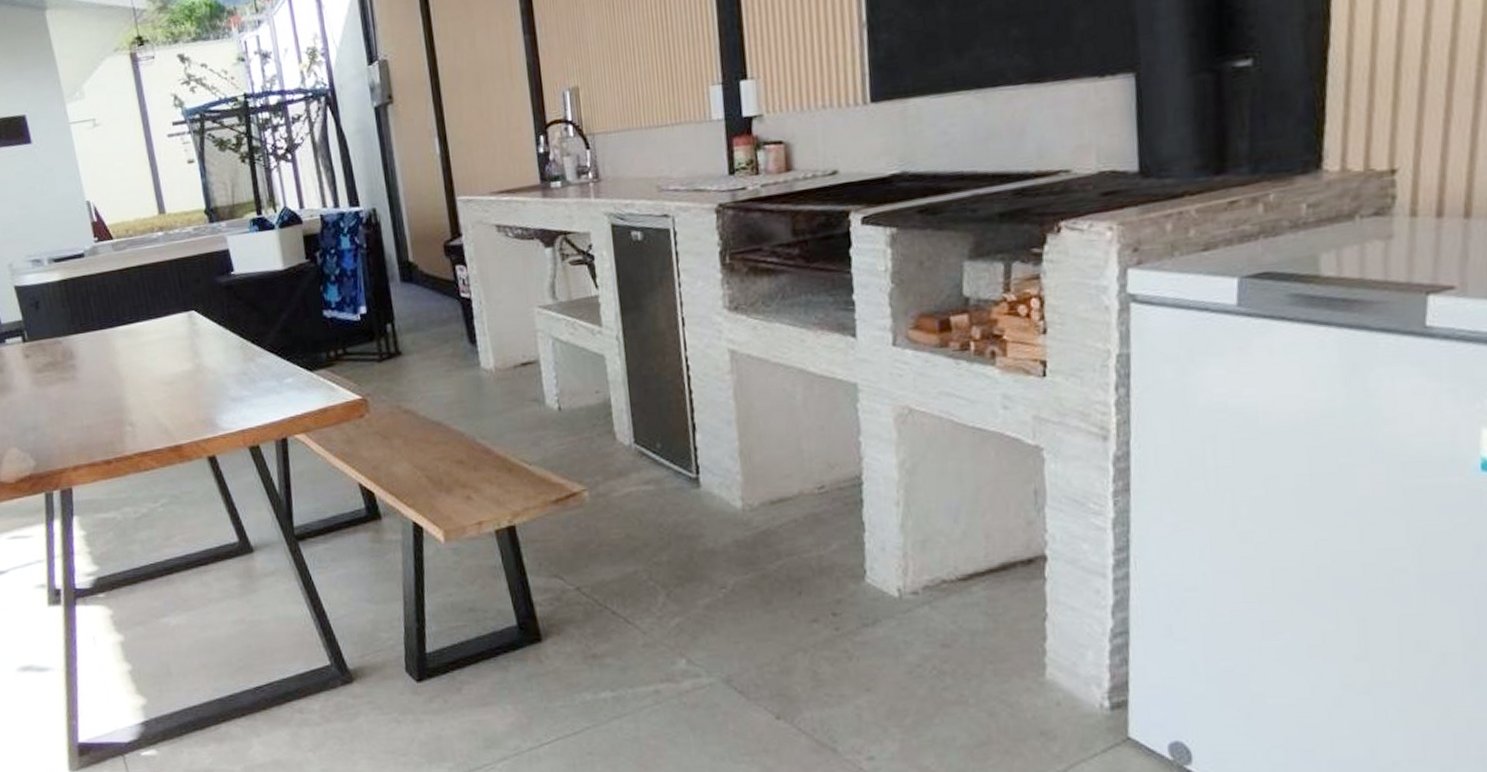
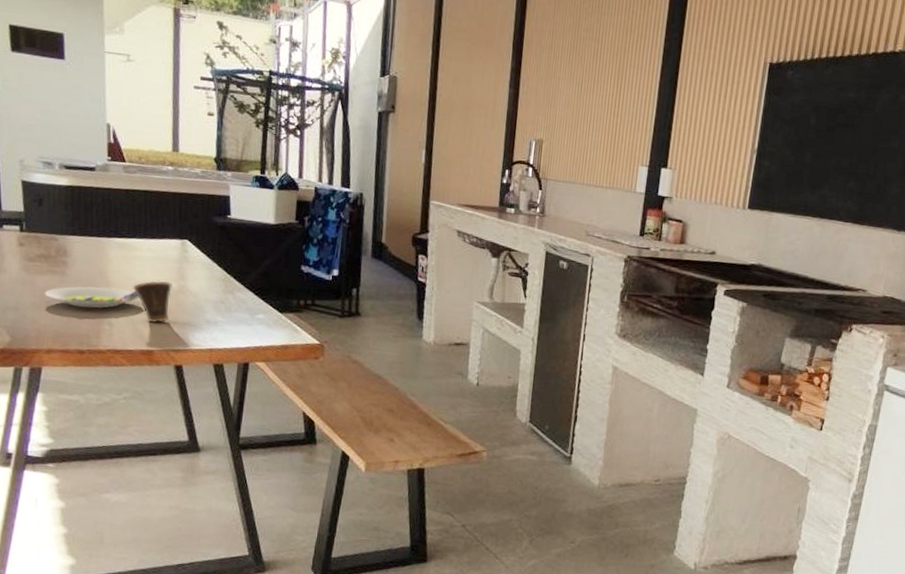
salad plate: none [59,381,157,413] -> present [44,286,140,309]
cup: none [146,363,192,414] -> present [132,280,172,324]

